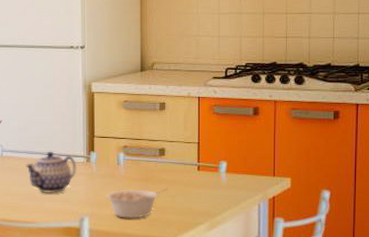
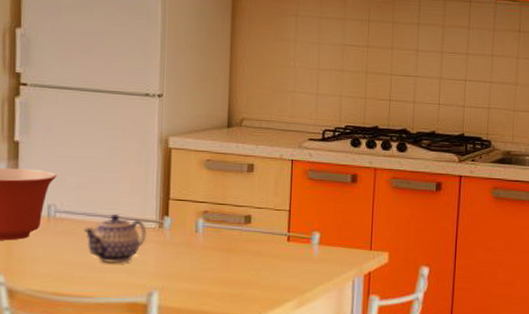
legume: present [105,188,169,218] -> none [179,260,254,294]

